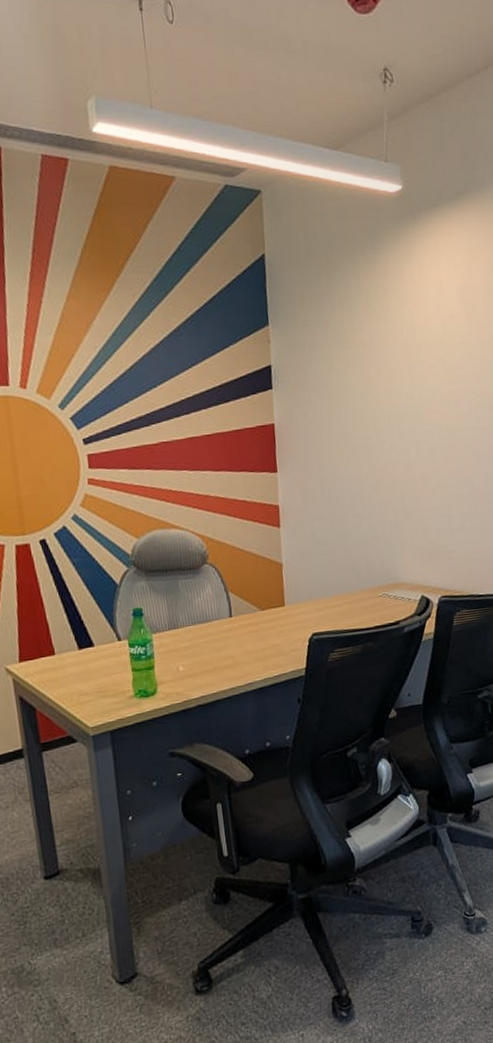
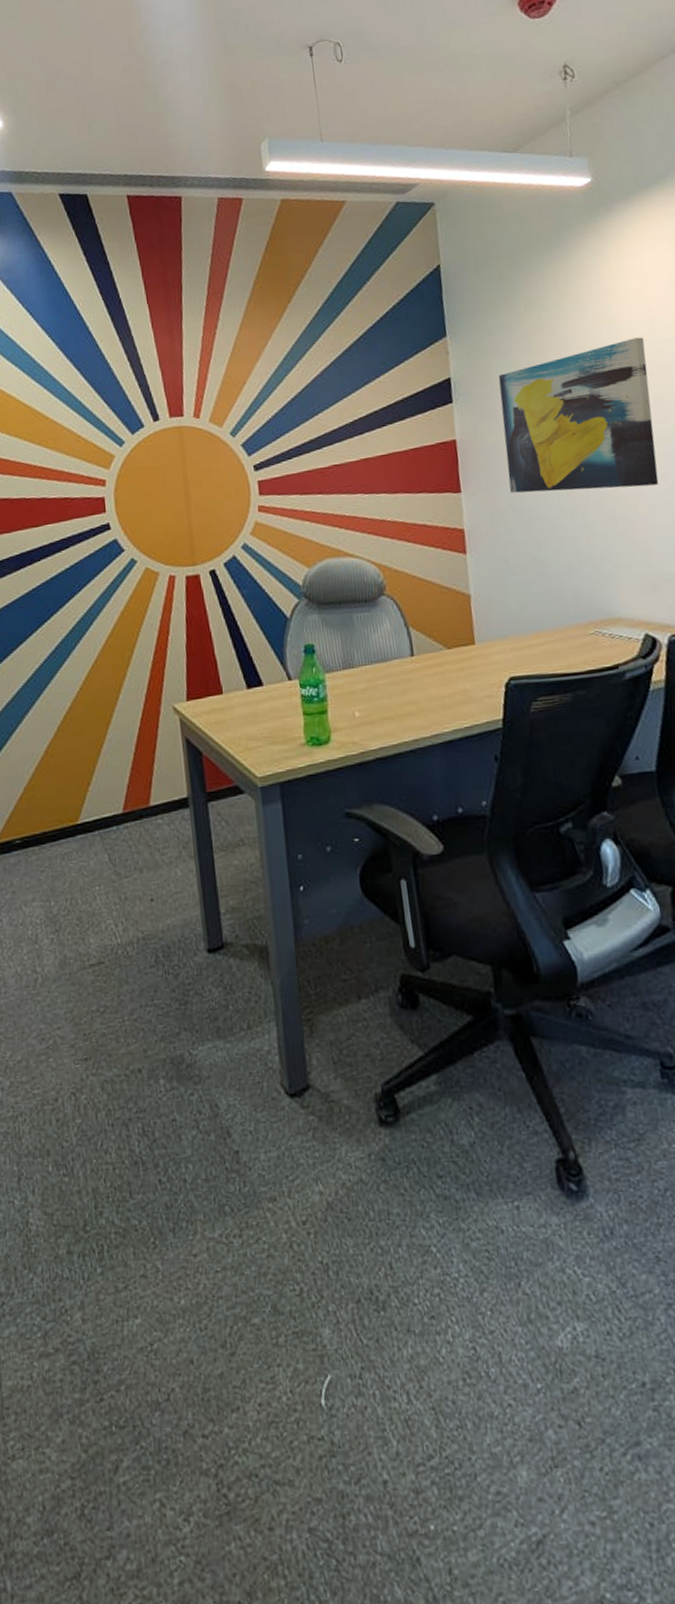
wall art: none [313,340,440,475] -> present [498,337,659,494]

